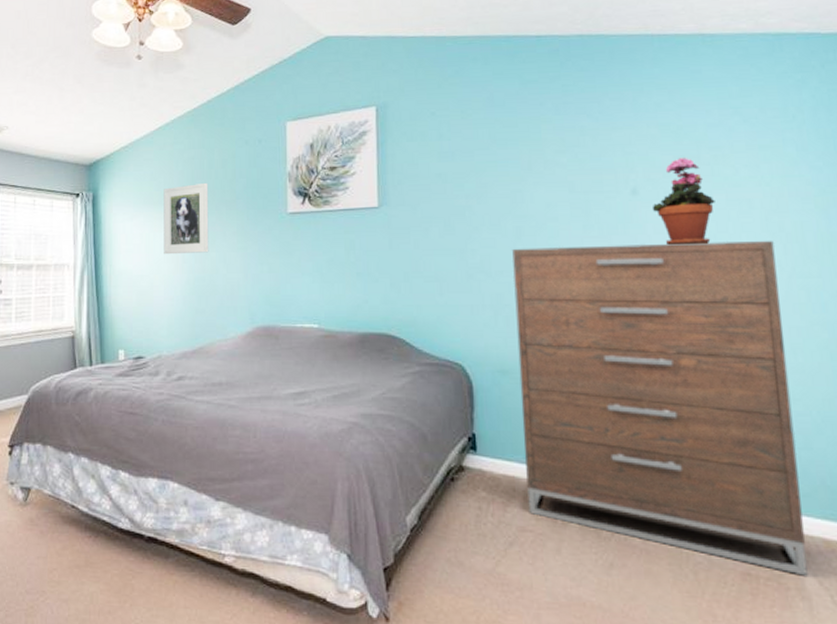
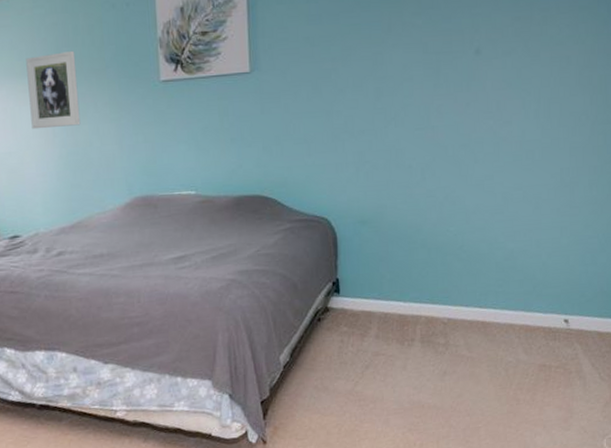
dresser: present [512,240,808,576] -> none [373,92,586,362]
potted plant: present [652,158,715,246] -> none [491,19,542,101]

